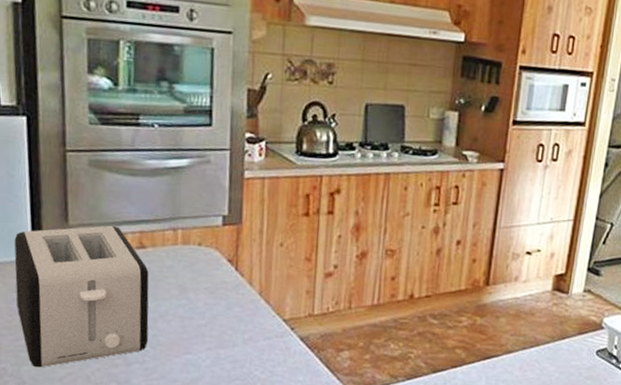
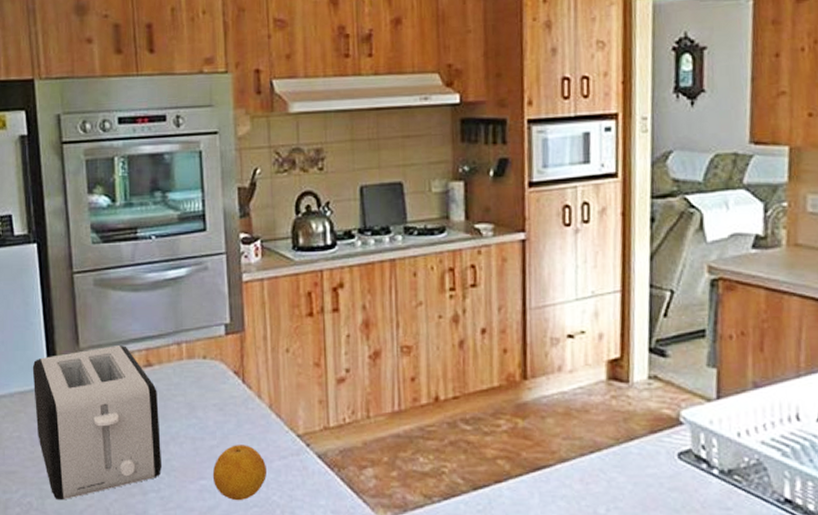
fruit: none [198,325,251,375] -> present [212,445,266,501]

